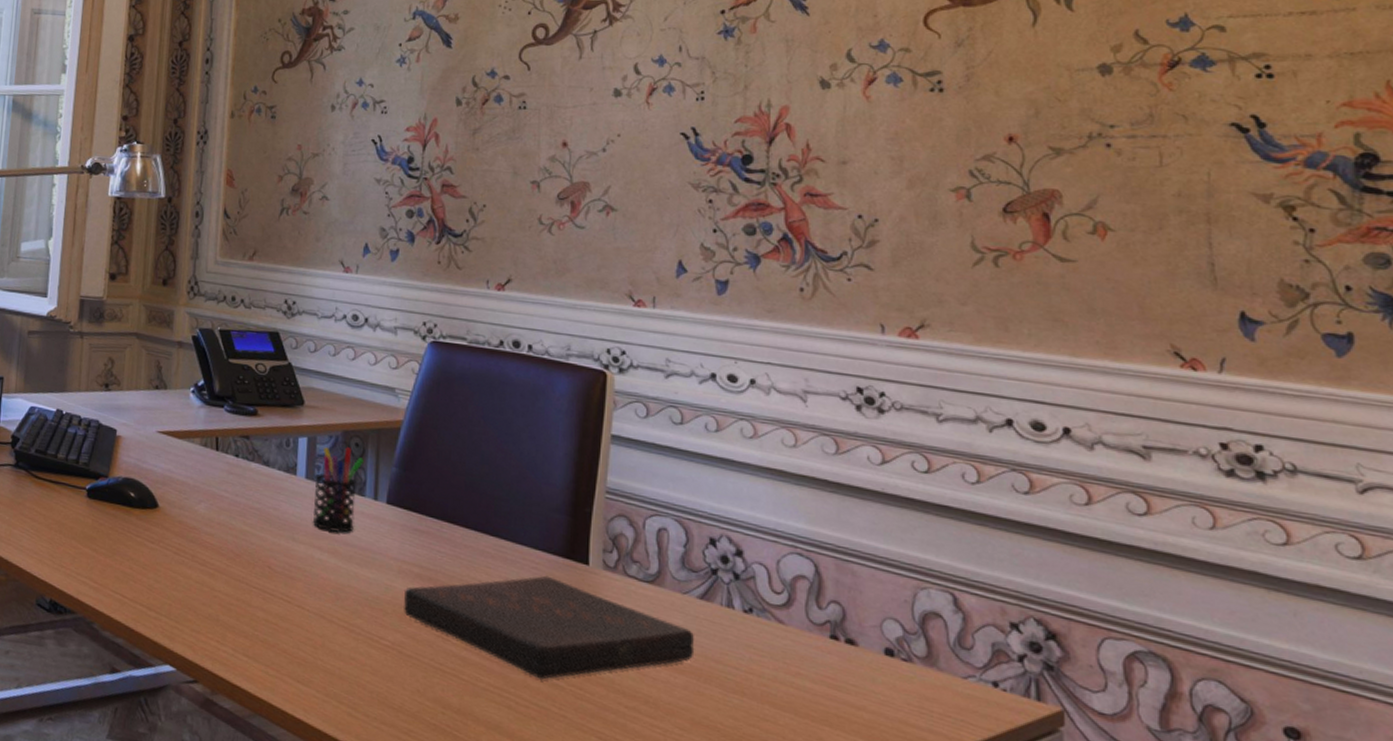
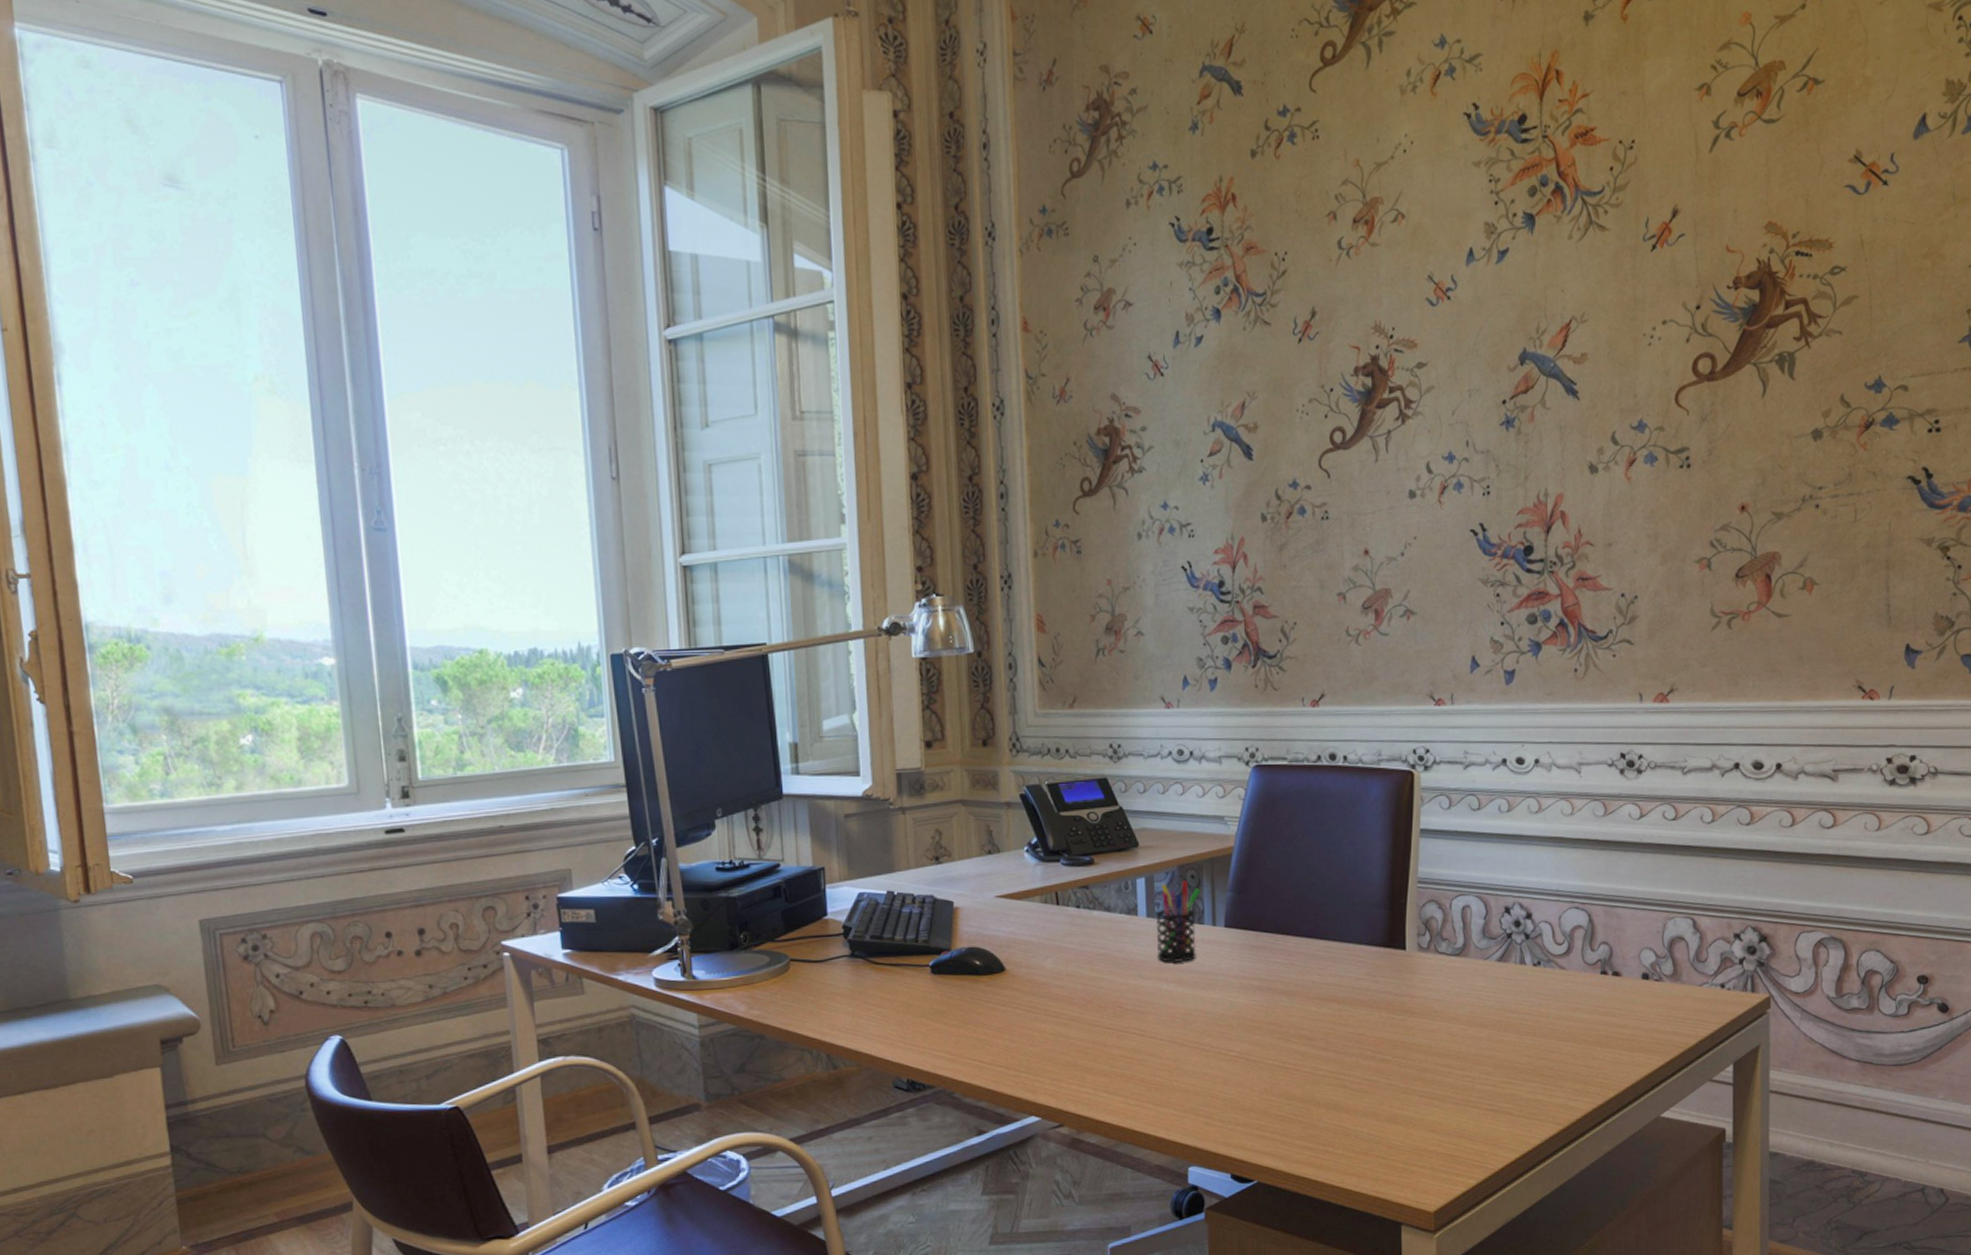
book: present [403,575,695,680] -> none [1246,966,1495,1057]

